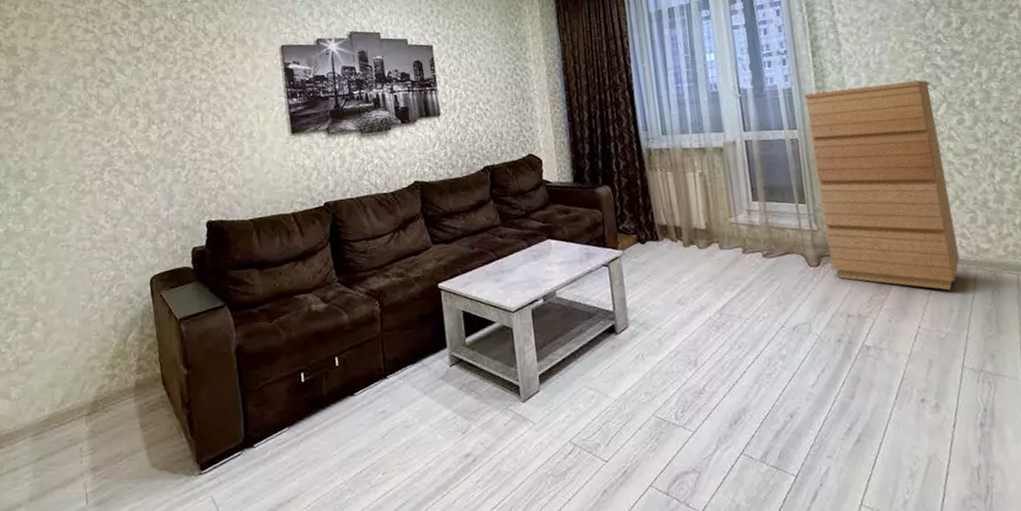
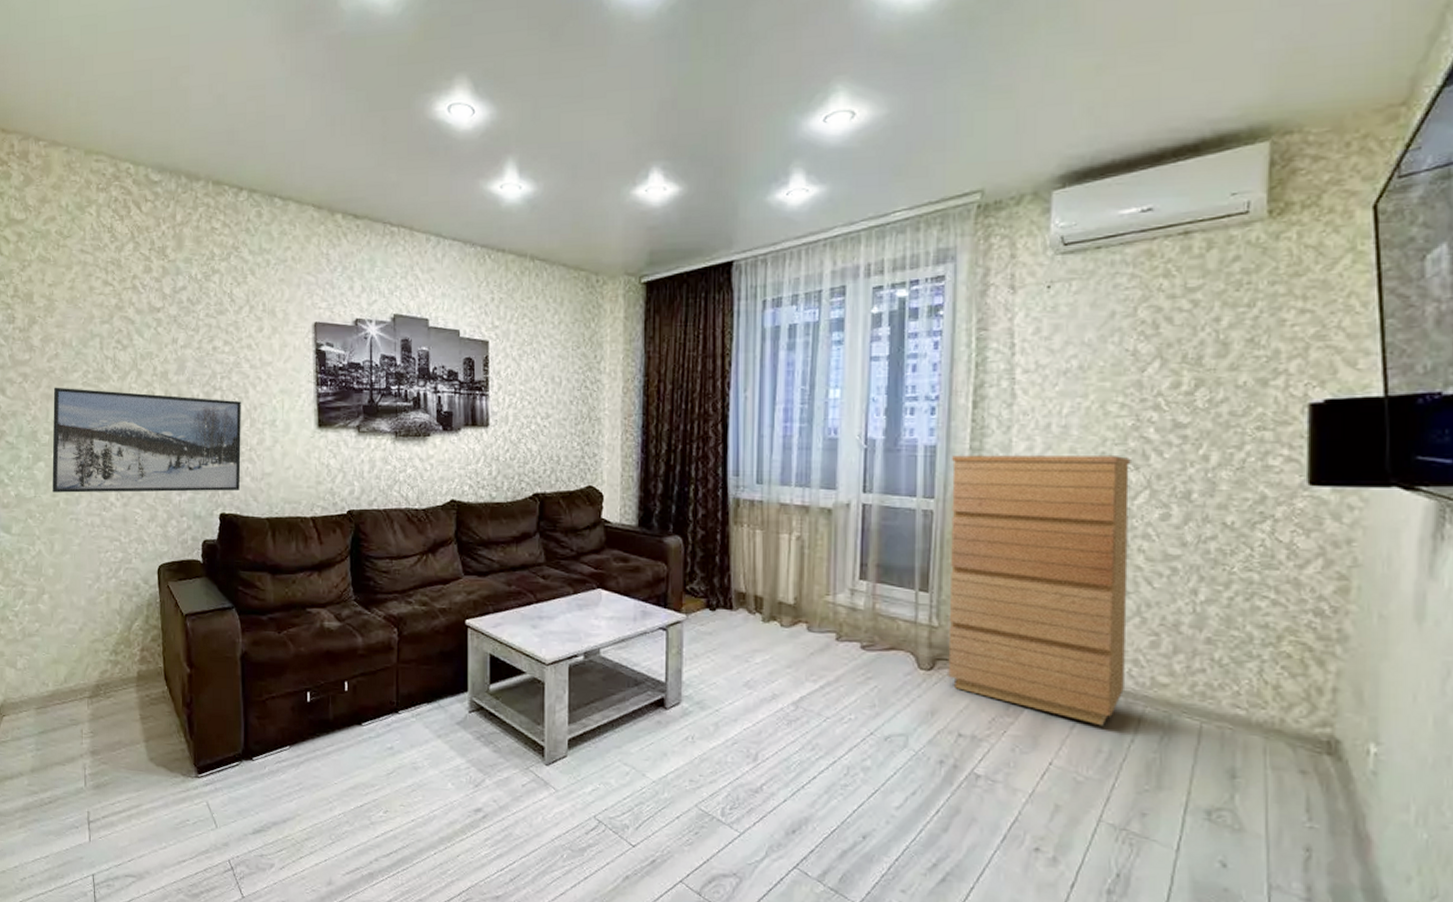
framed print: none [40,119,224,224] -> present [52,387,241,493]

